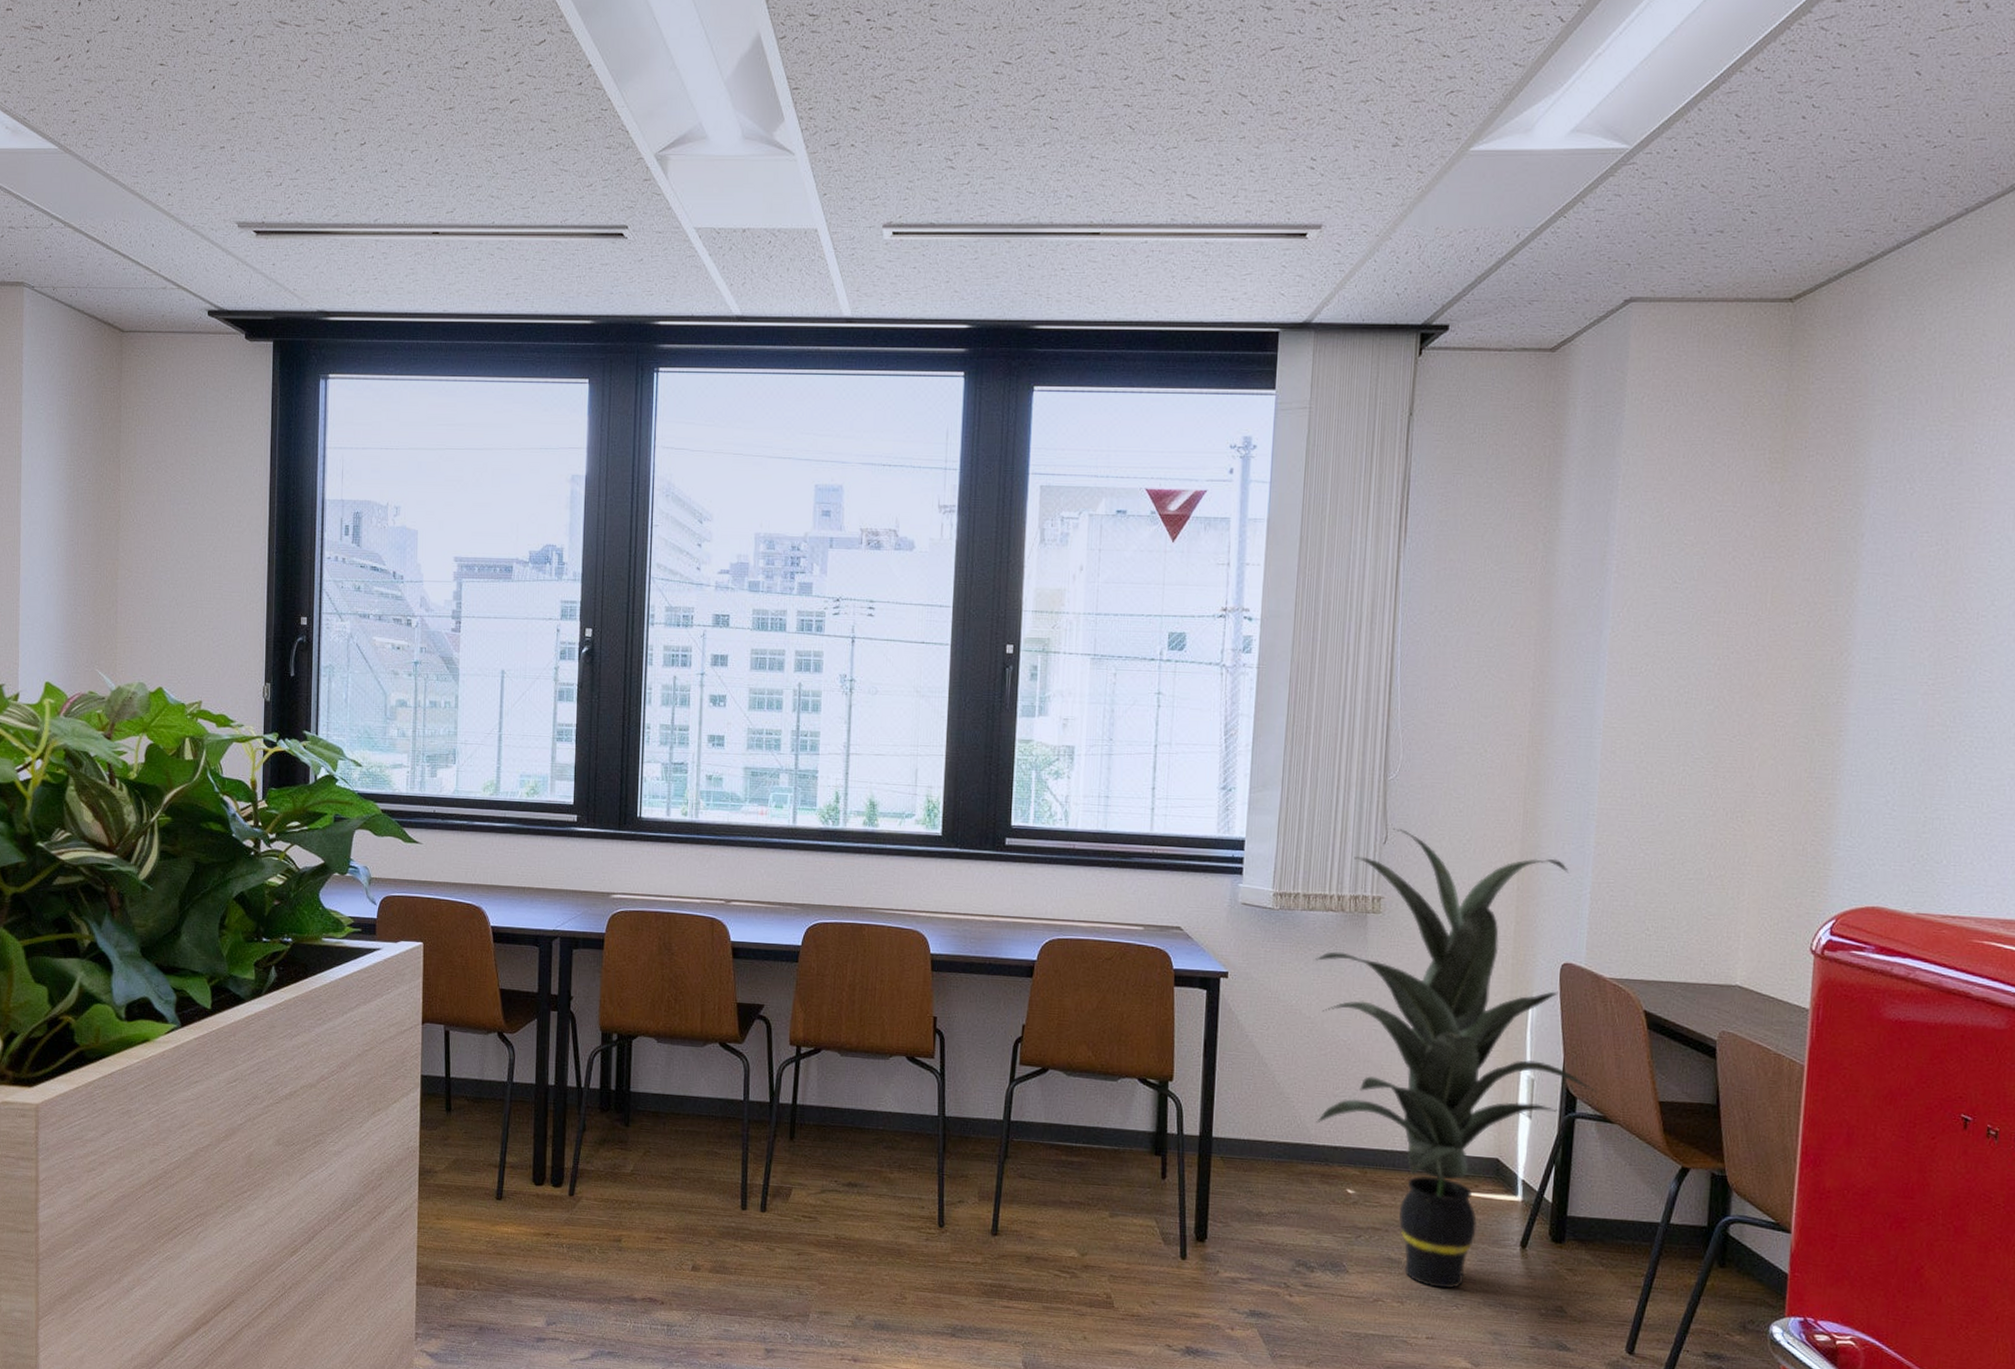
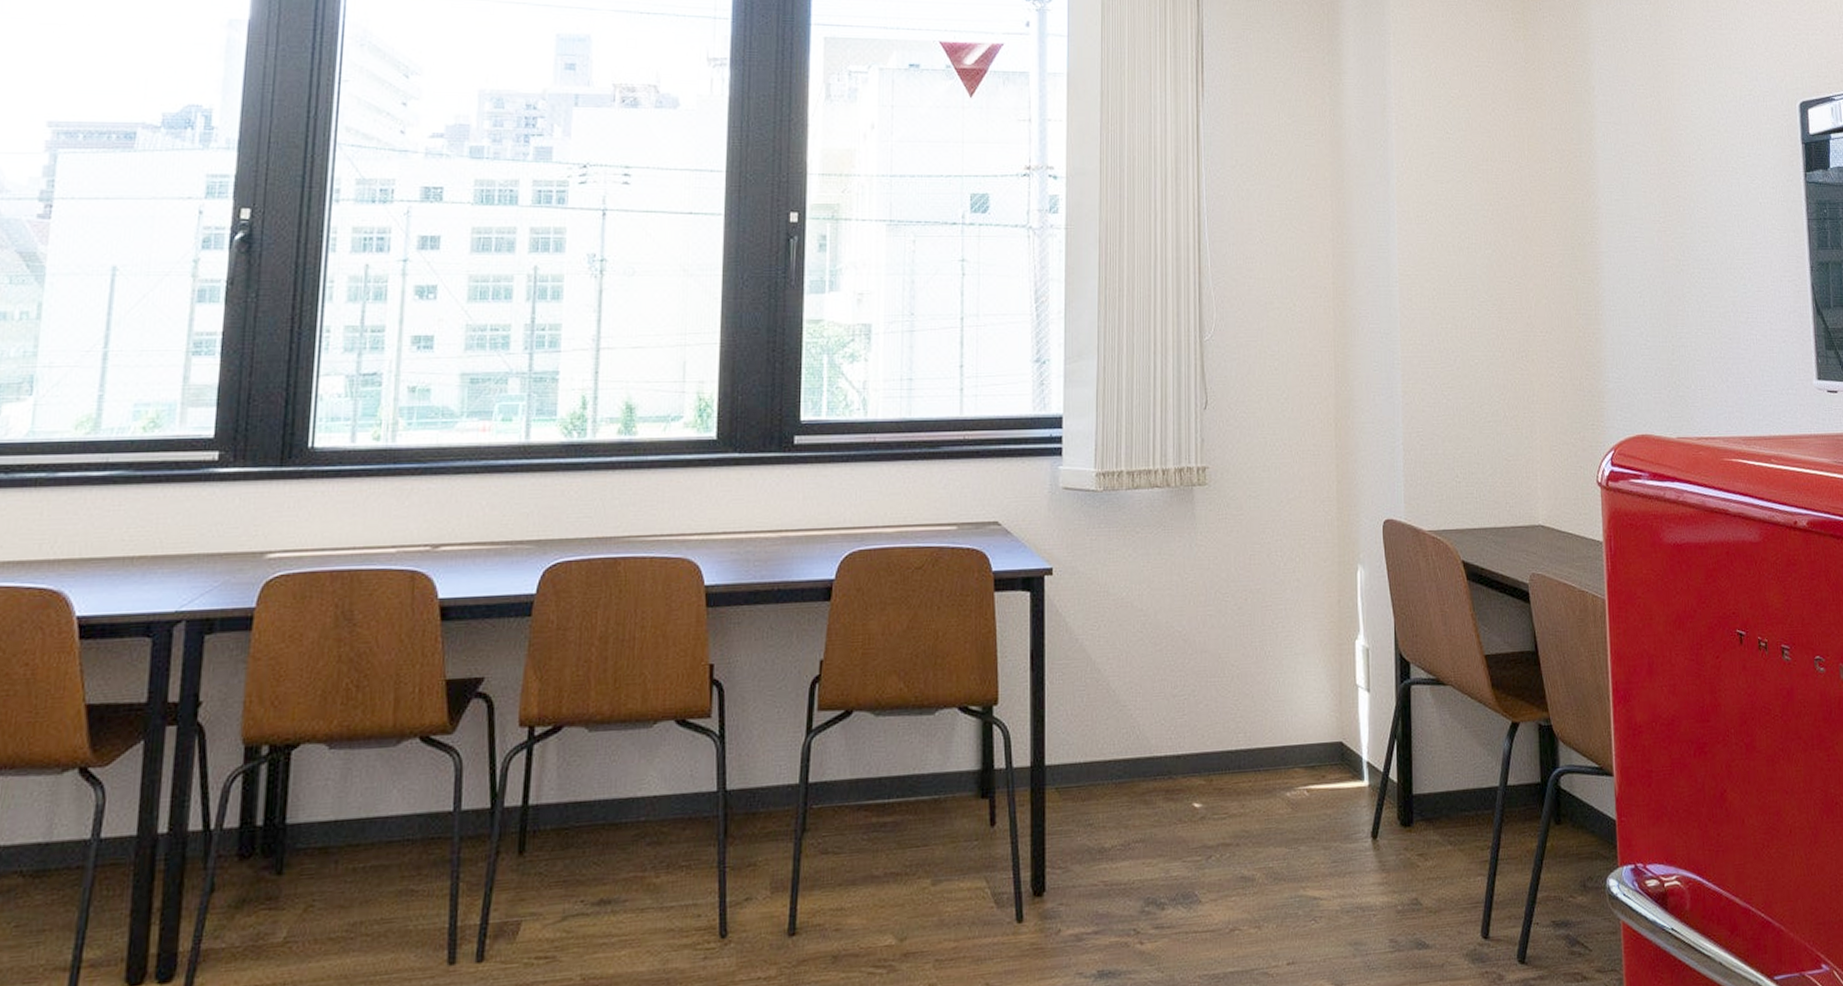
indoor plant: present [1314,829,1596,1289] -> none [1142,392,1427,902]

